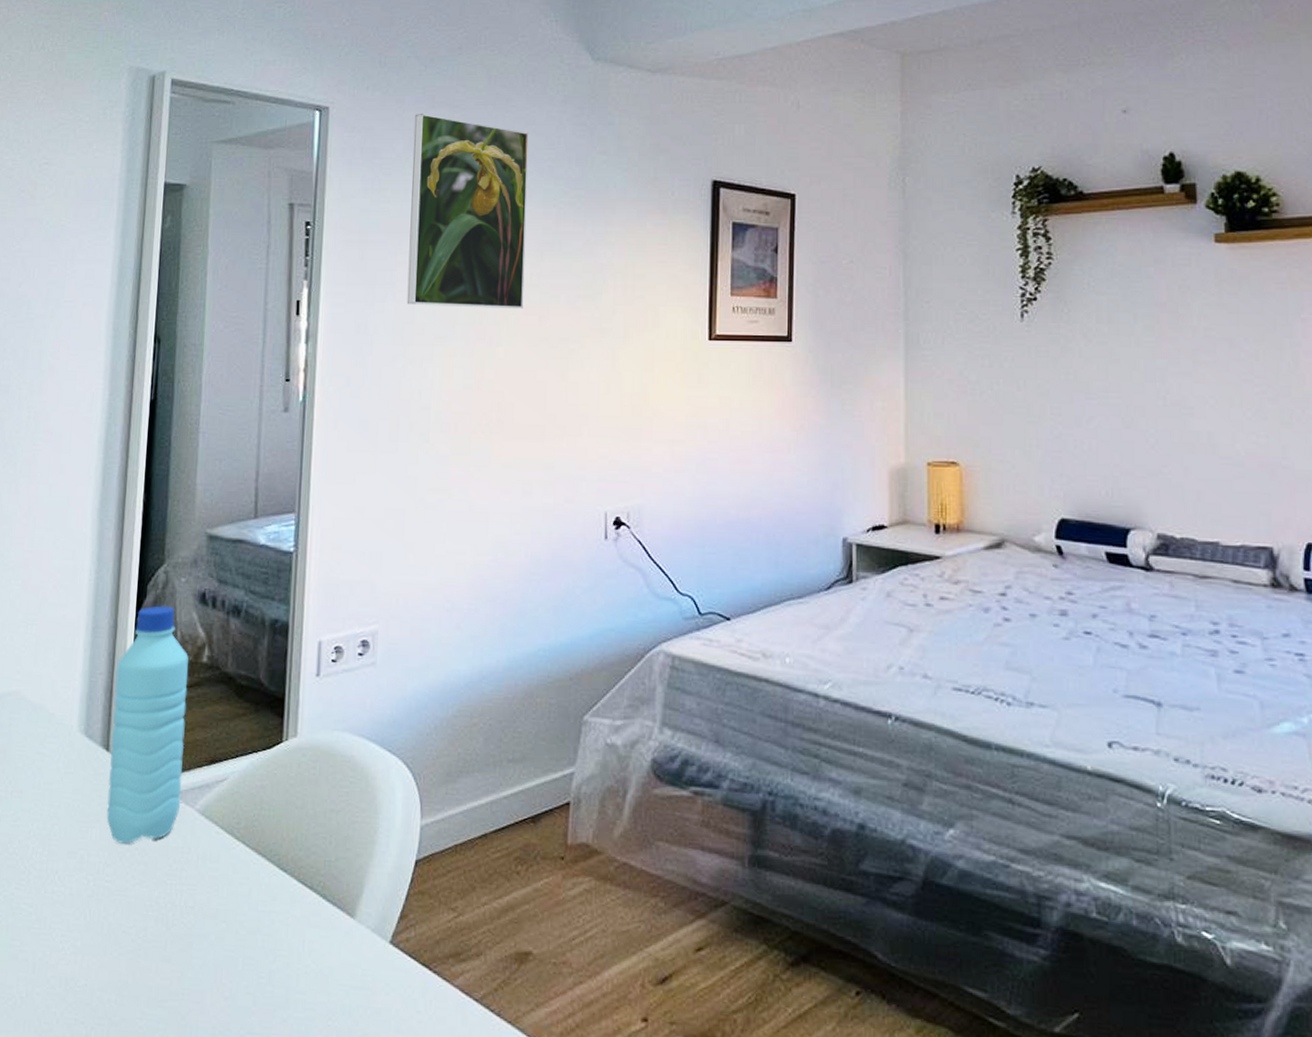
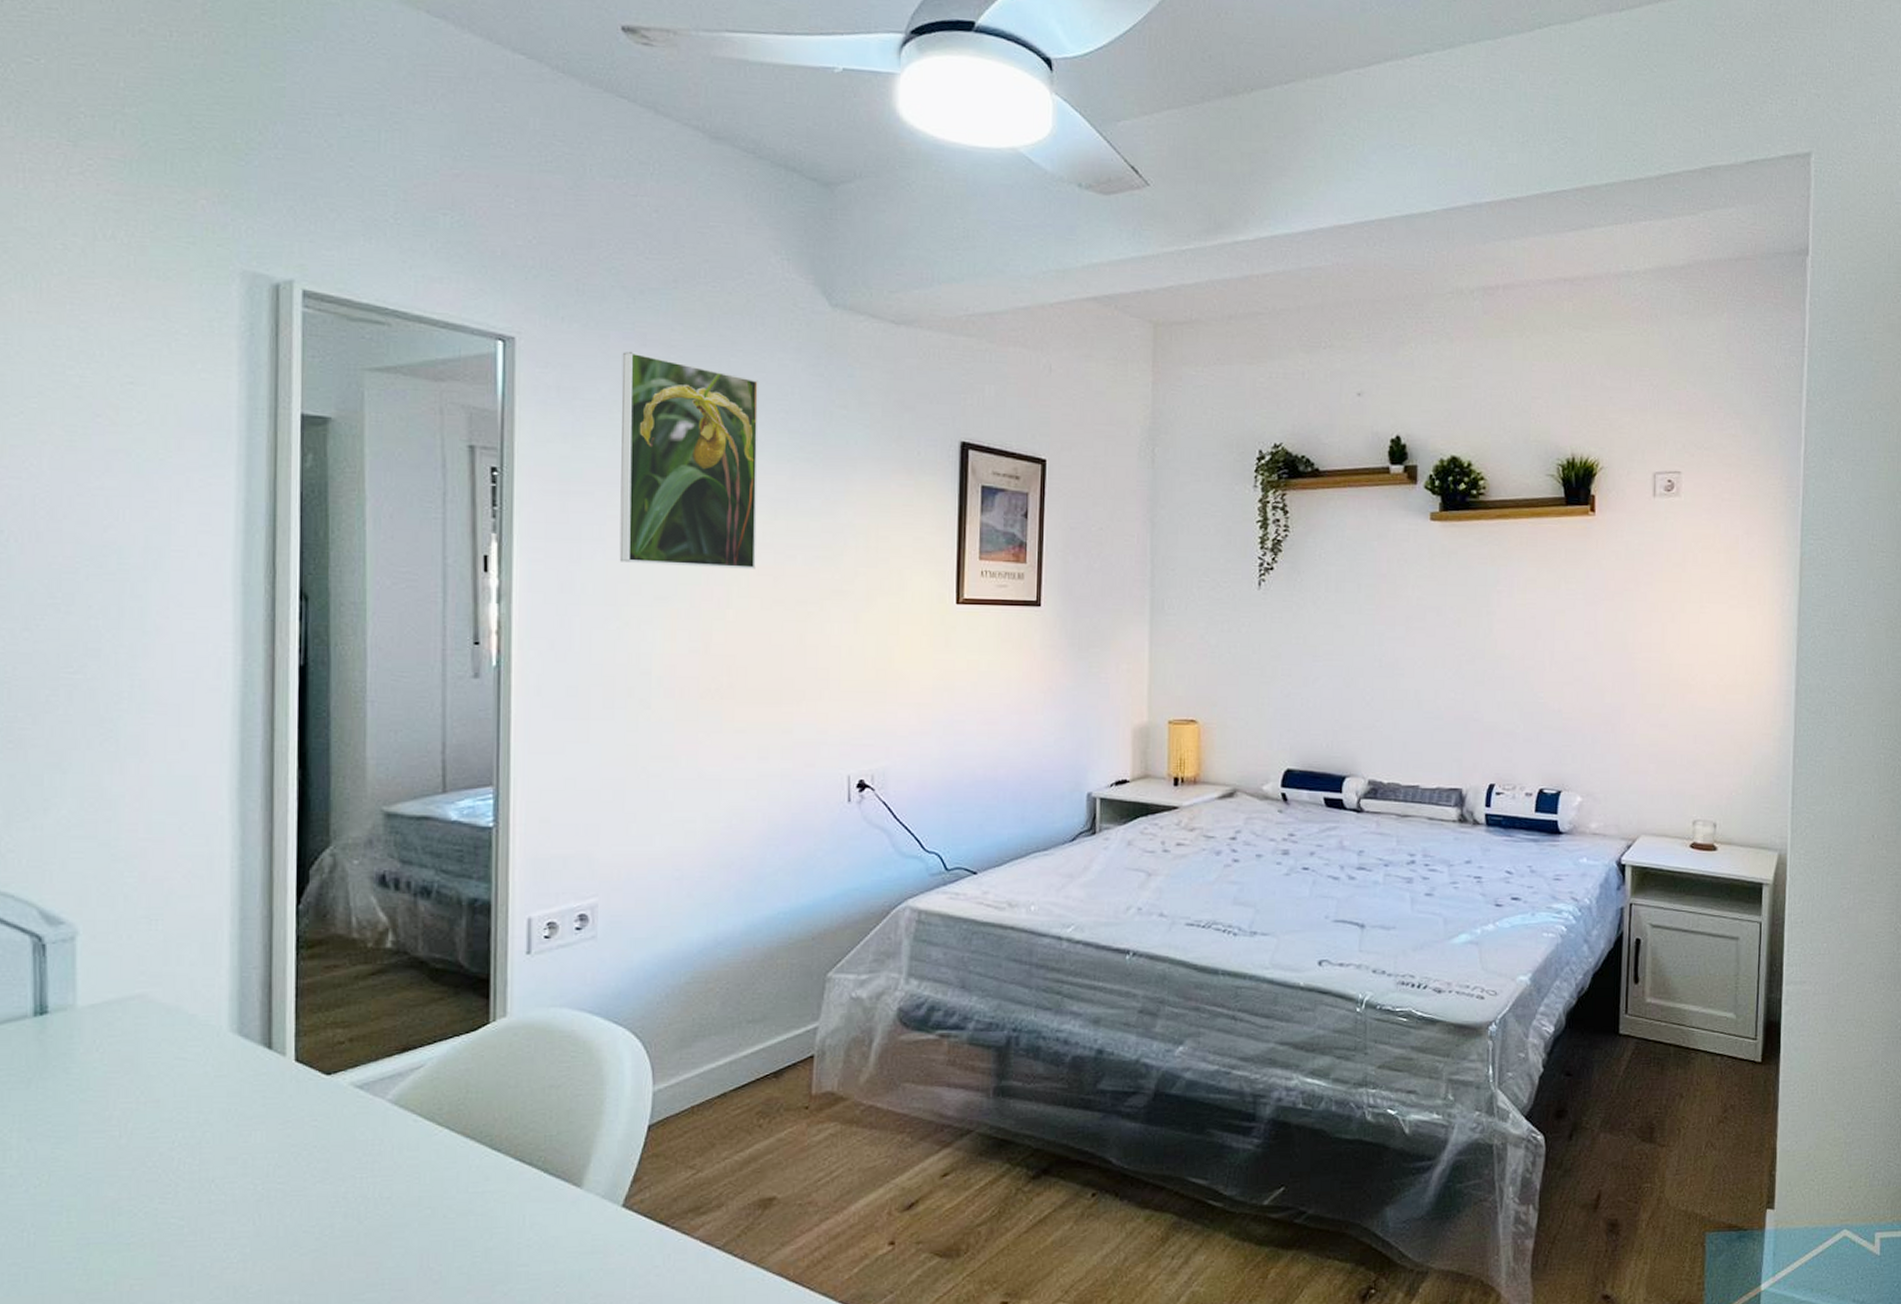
water bottle: present [106,605,189,844] -> none [273,891,369,1143]

